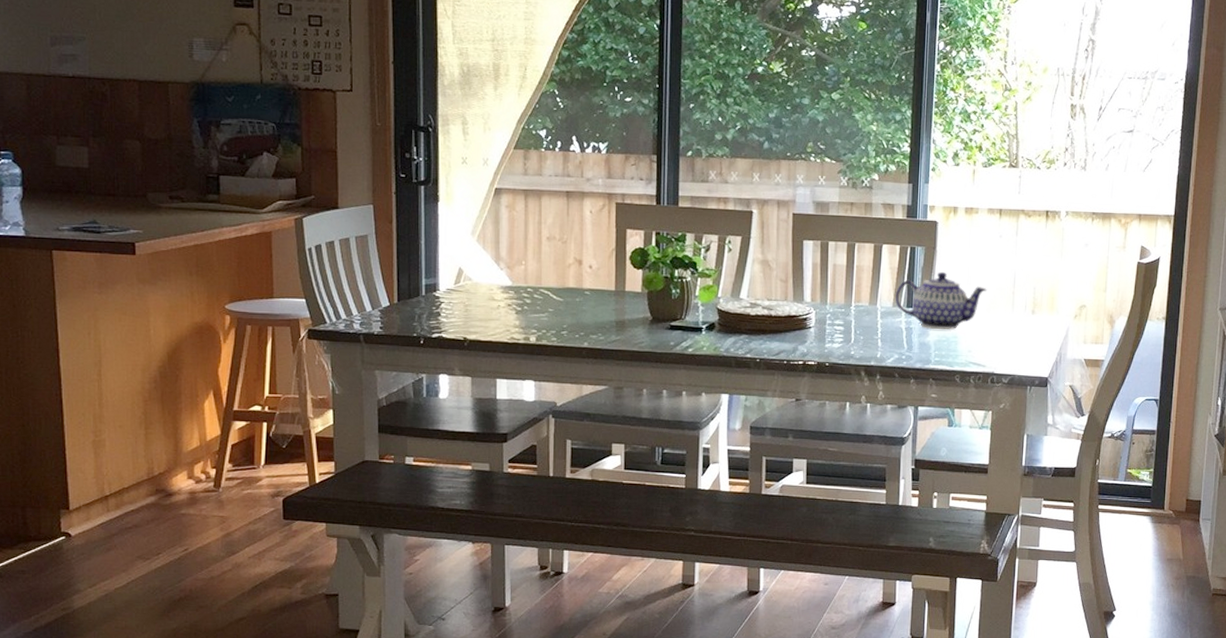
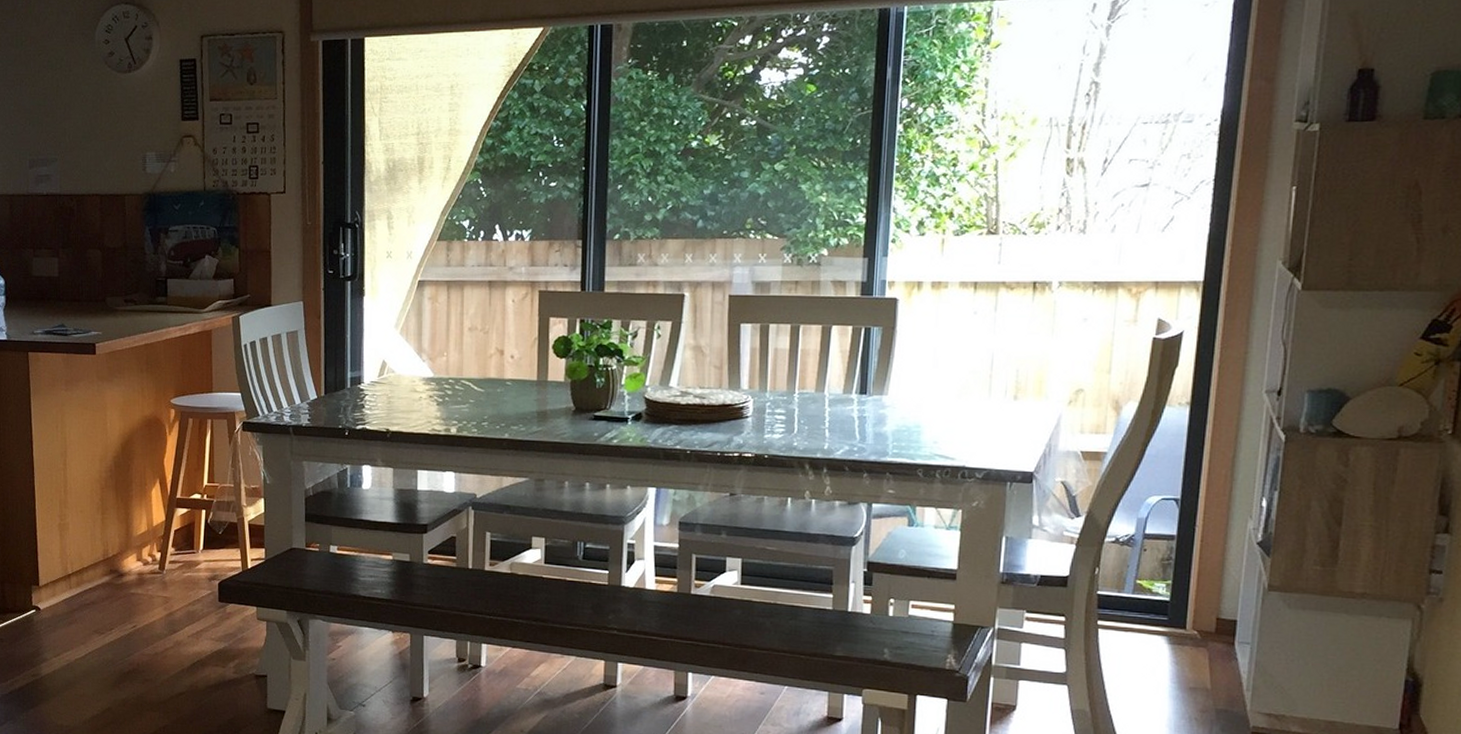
teapot: present [895,271,987,329] -> none [845,354,957,418]

